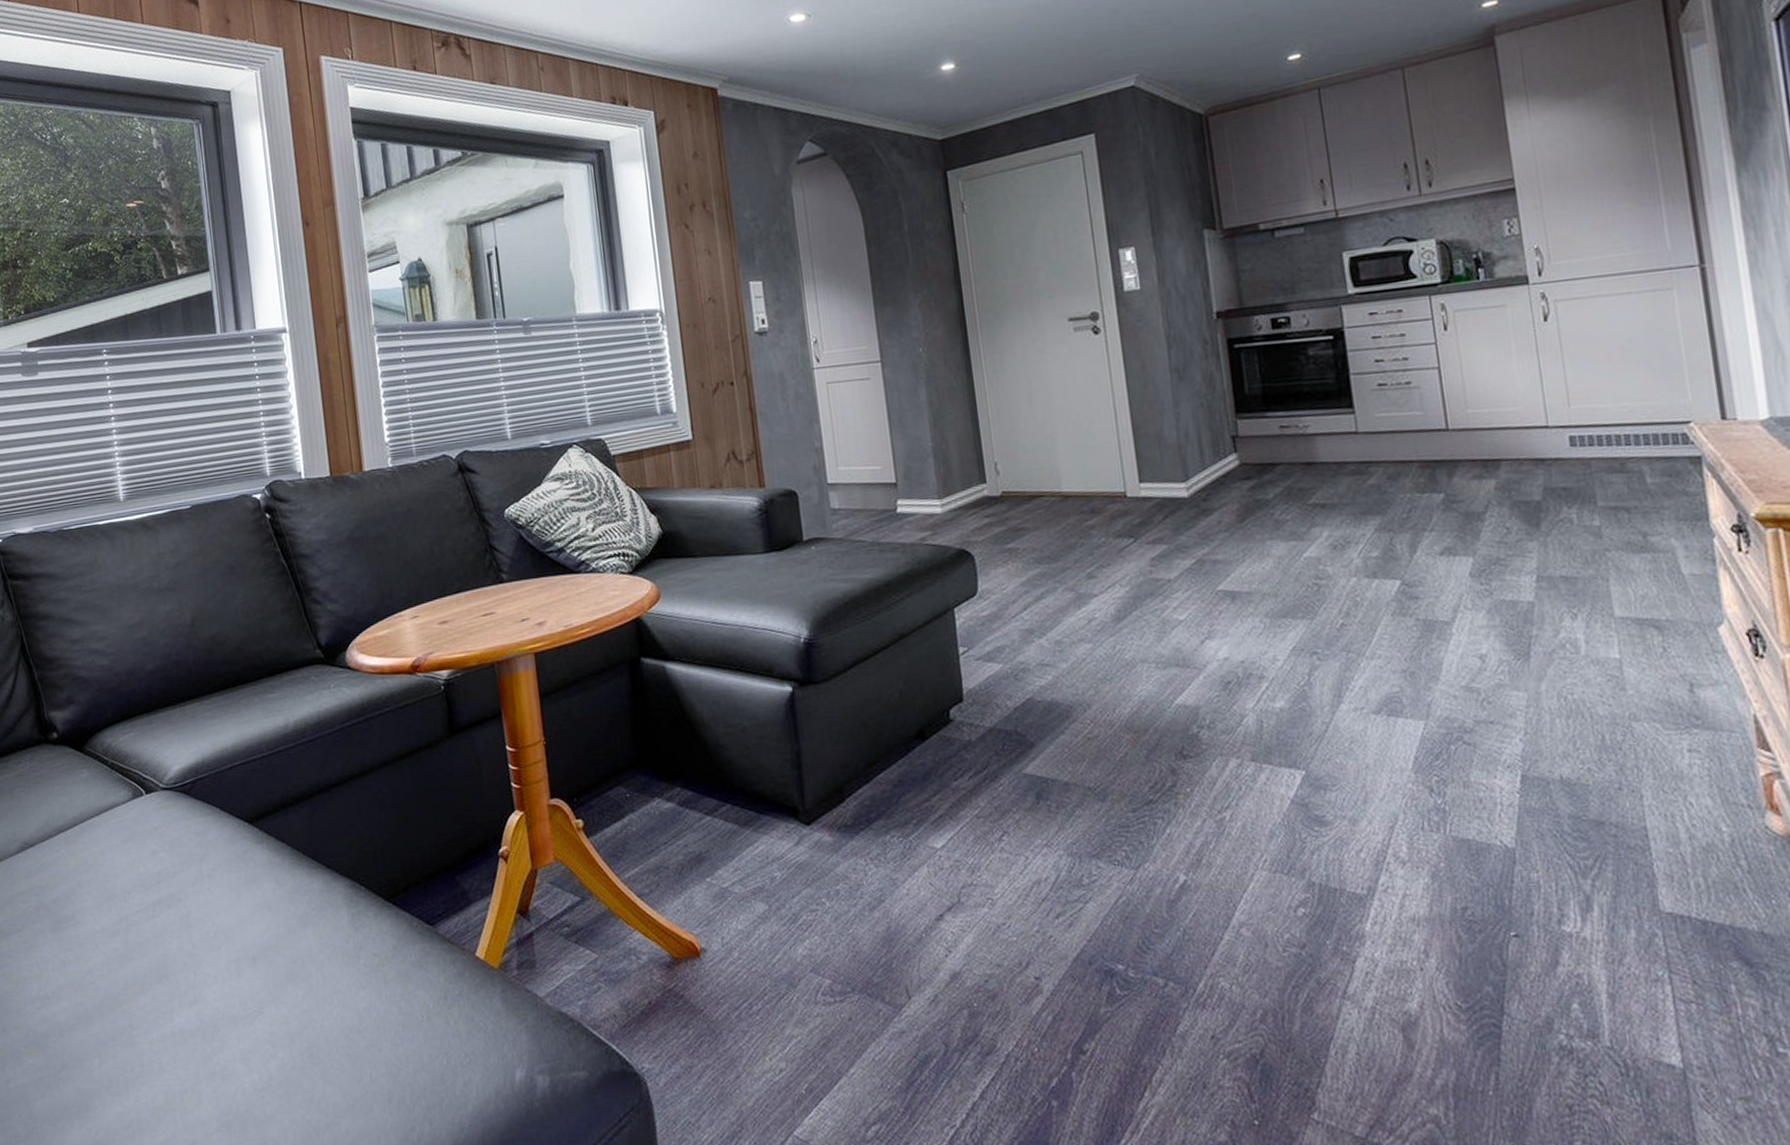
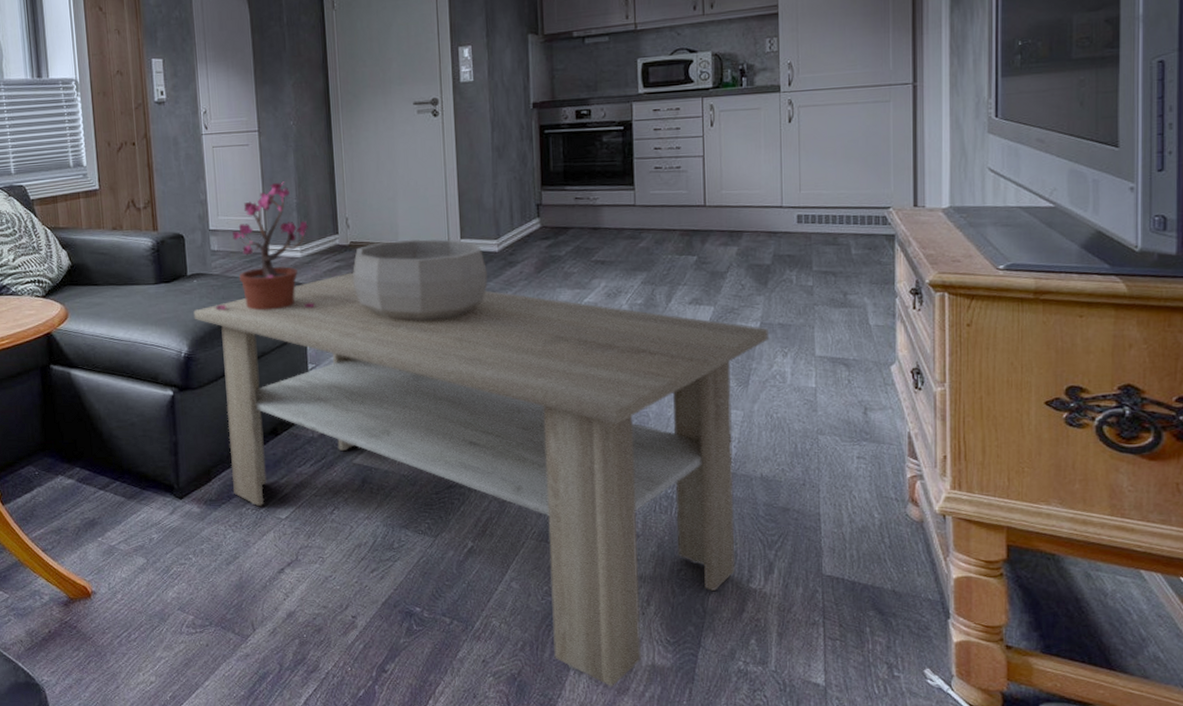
coffee table: none [812,530,1551,1072] -> present [193,272,770,687]
potted plant: none [839,421,964,584] -> present [215,181,316,311]
decorative bowl: none [1006,484,1178,589] -> present [352,239,488,321]

